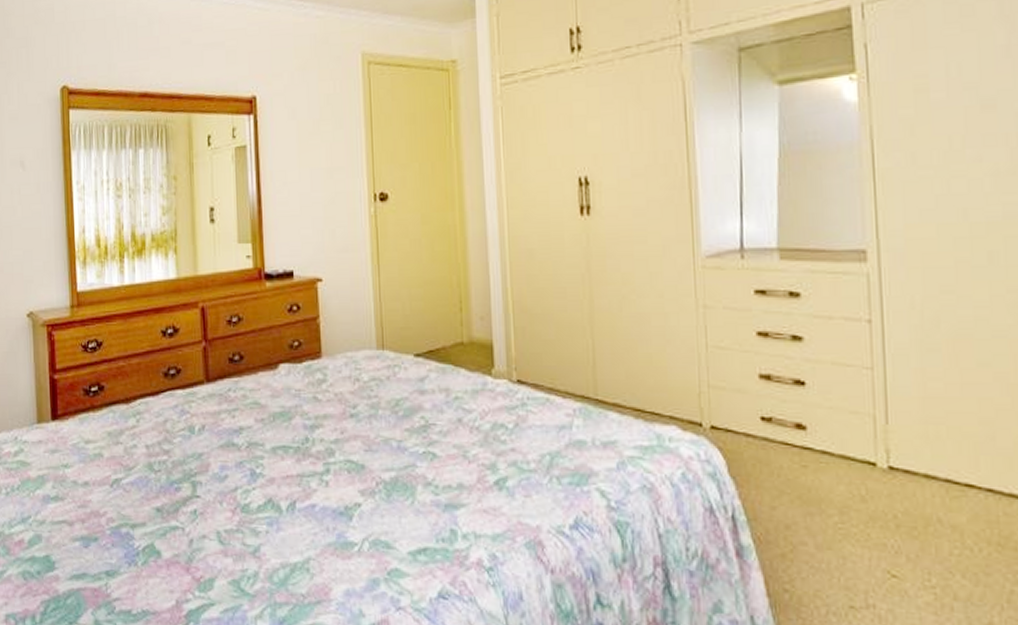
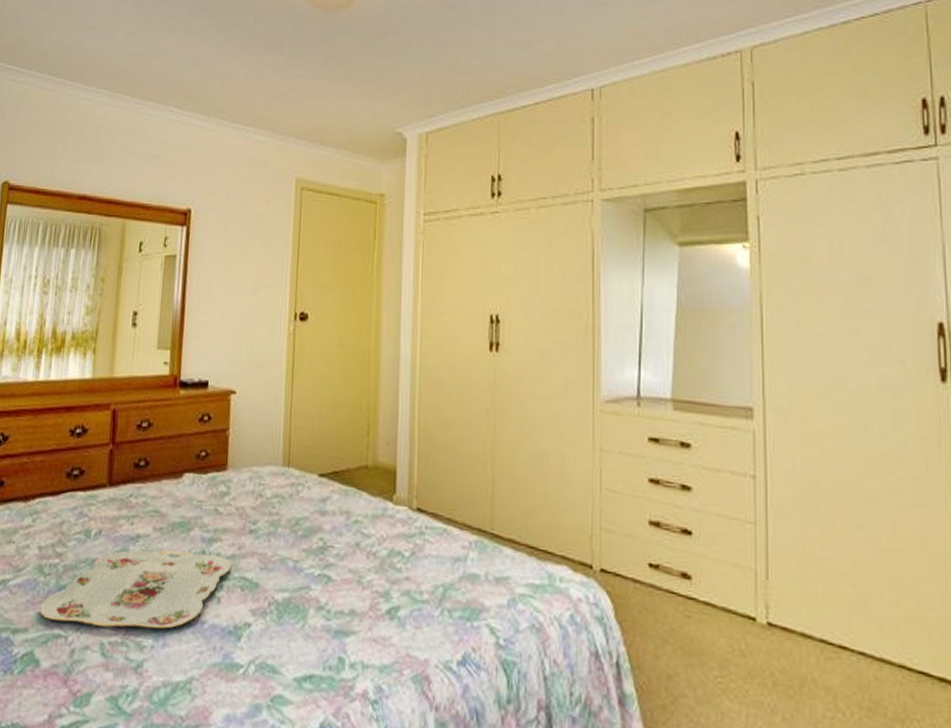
serving tray: none [154,438,337,516] -> present [39,549,232,629]

